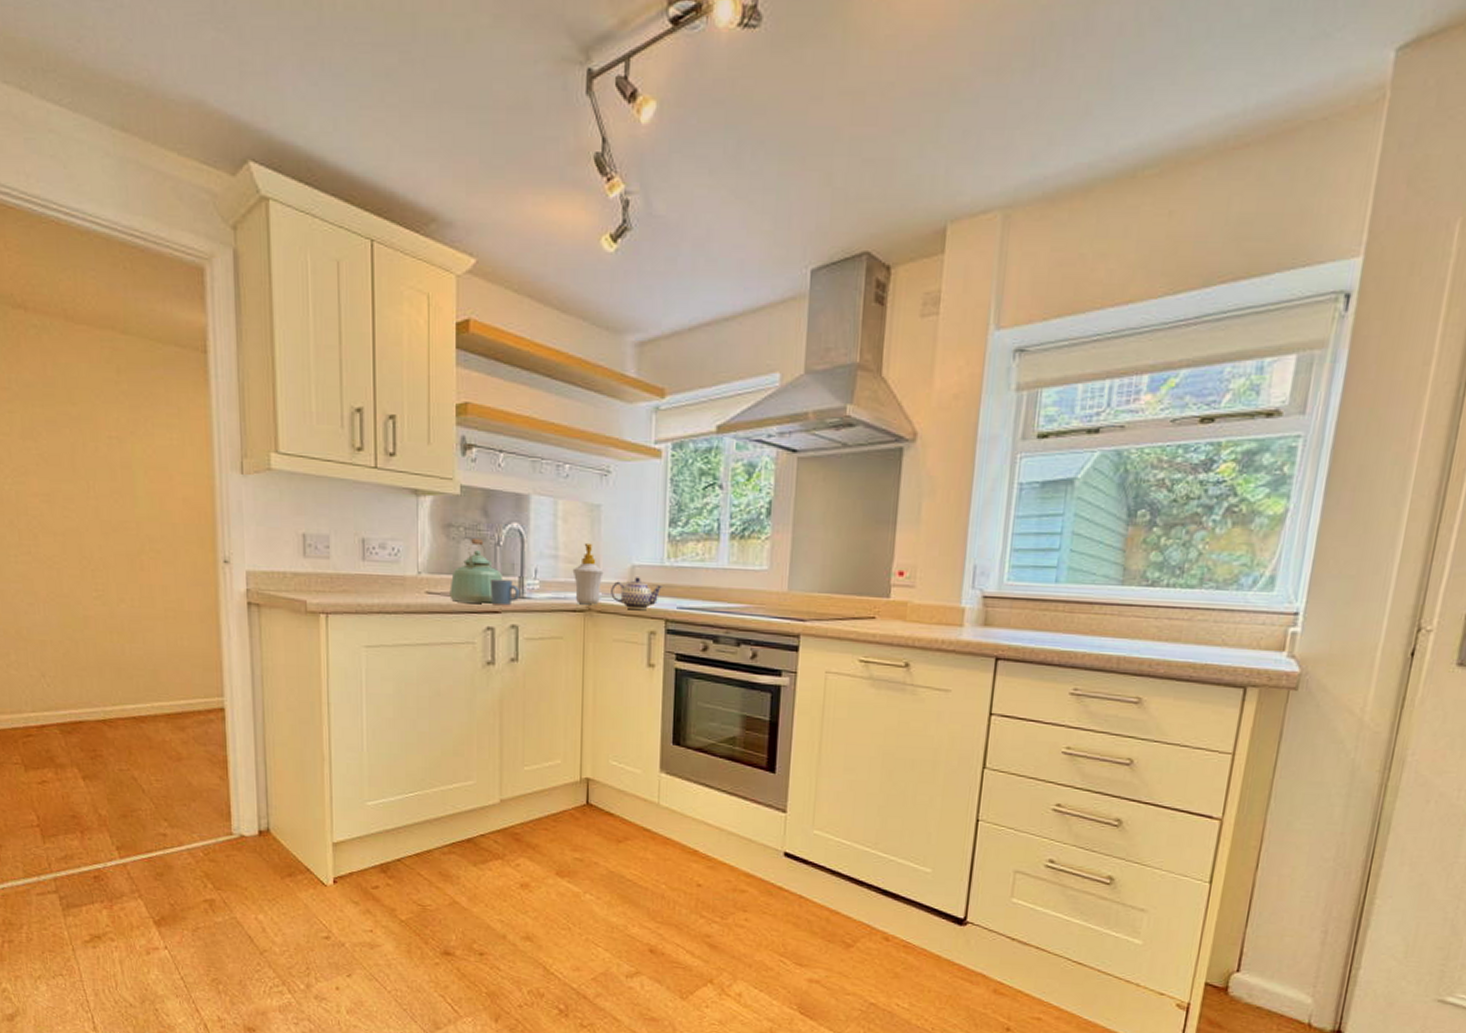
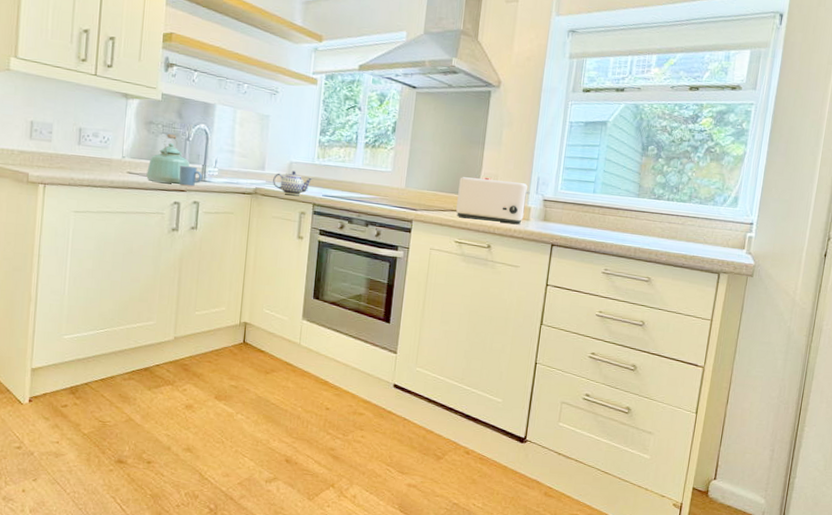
soap bottle: present [572,542,604,605] -> none [244,143,269,190]
toaster: none [859,571,965,633] -> present [456,177,531,225]

